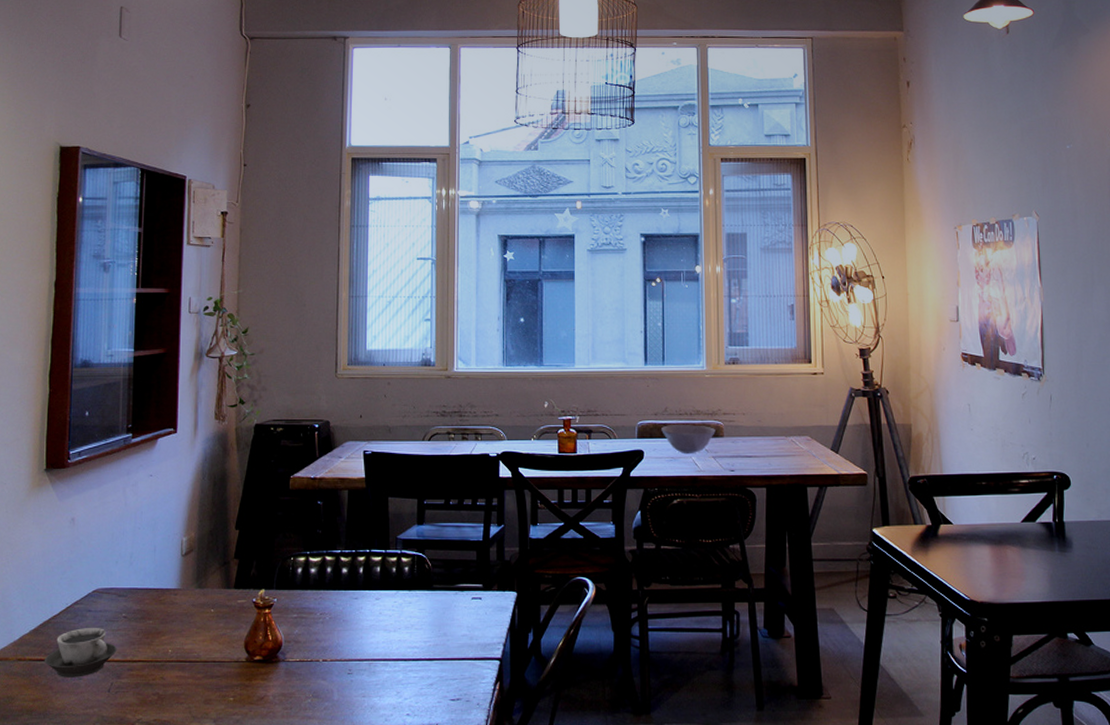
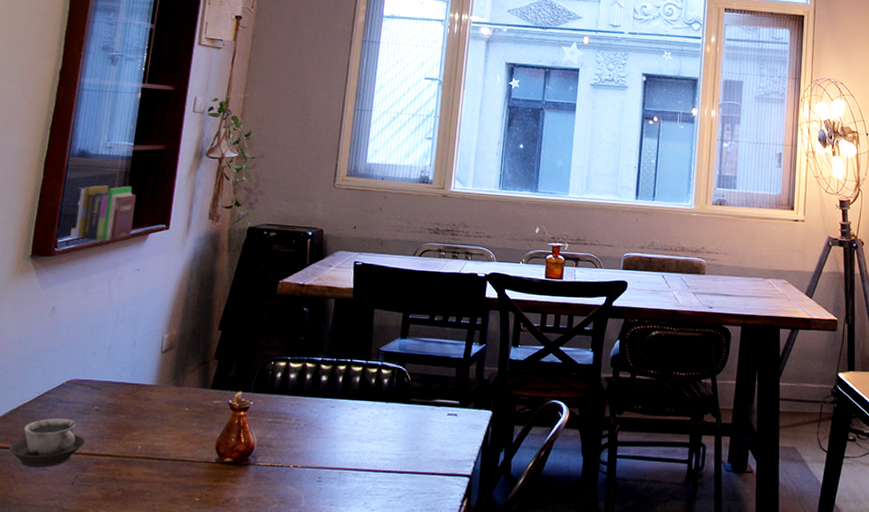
books: none [81,392,141,449] -> present [70,185,136,241]
bowl: present [661,425,715,453] -> none [646,259,698,288]

